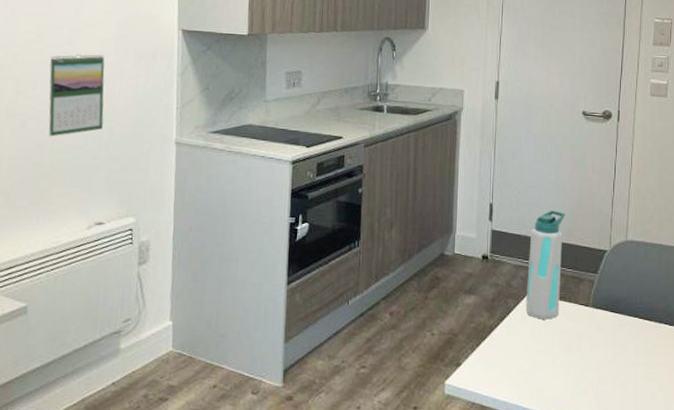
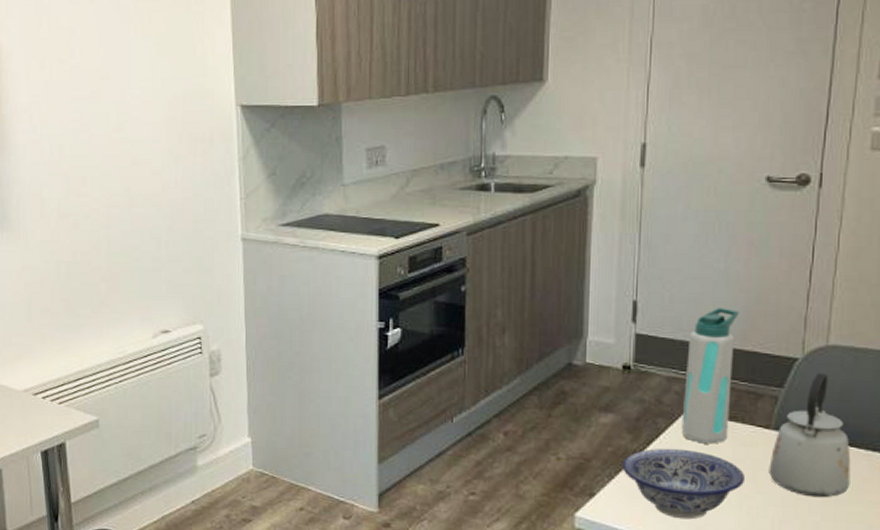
calendar: present [48,53,105,137] -> none [99,141,160,238]
bowl: none [482,323,571,383] -> present [622,448,744,520]
kettle: none [589,262,645,362] -> present [768,373,851,498]

